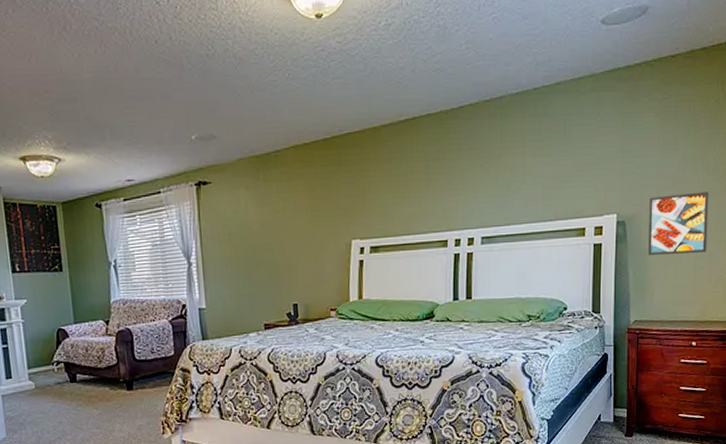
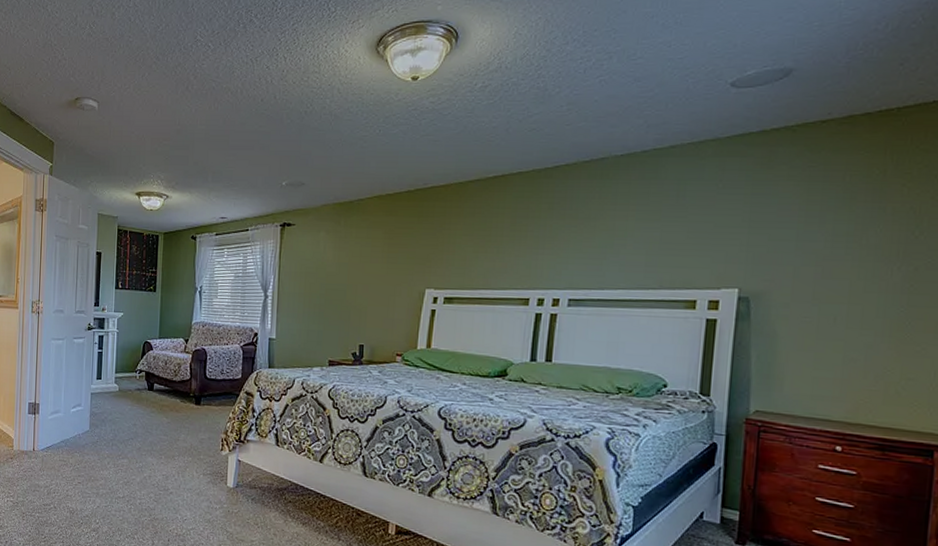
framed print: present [648,191,709,255] -> none [778,272,868,343]

